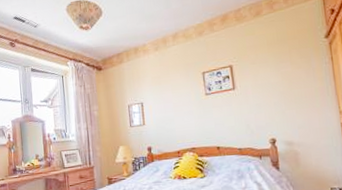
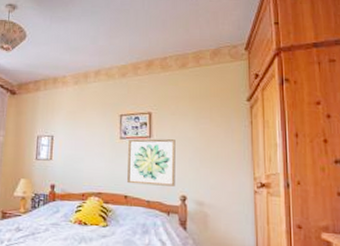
wall art: none [214,87,264,136] -> present [127,139,176,187]

